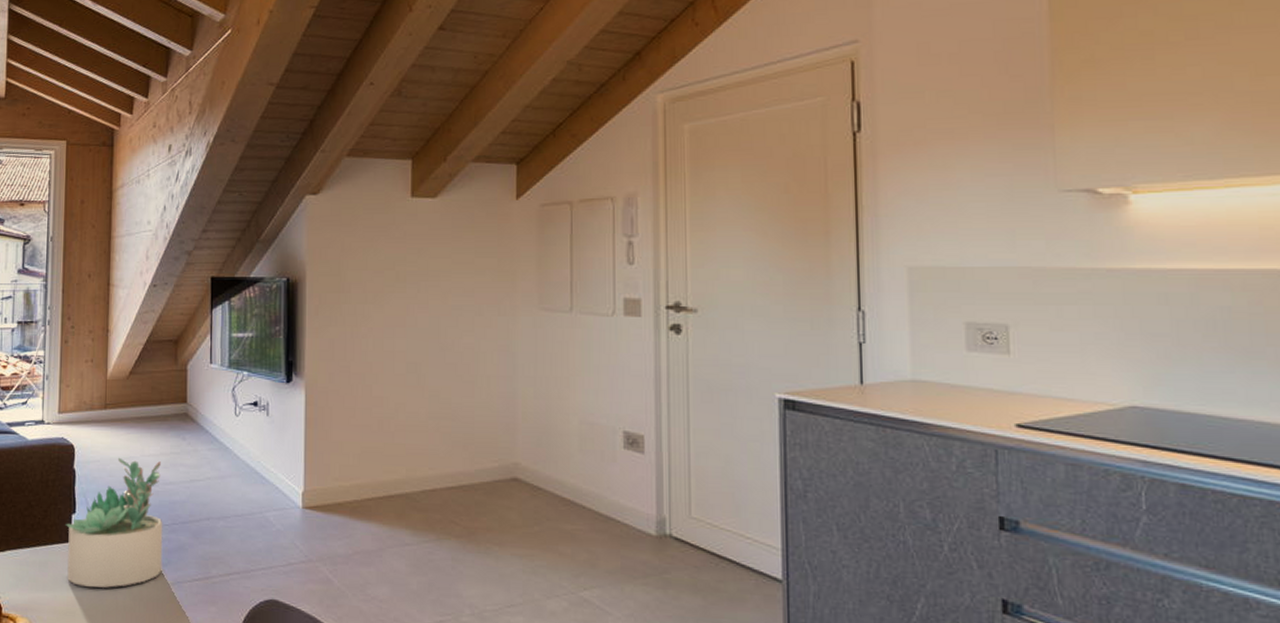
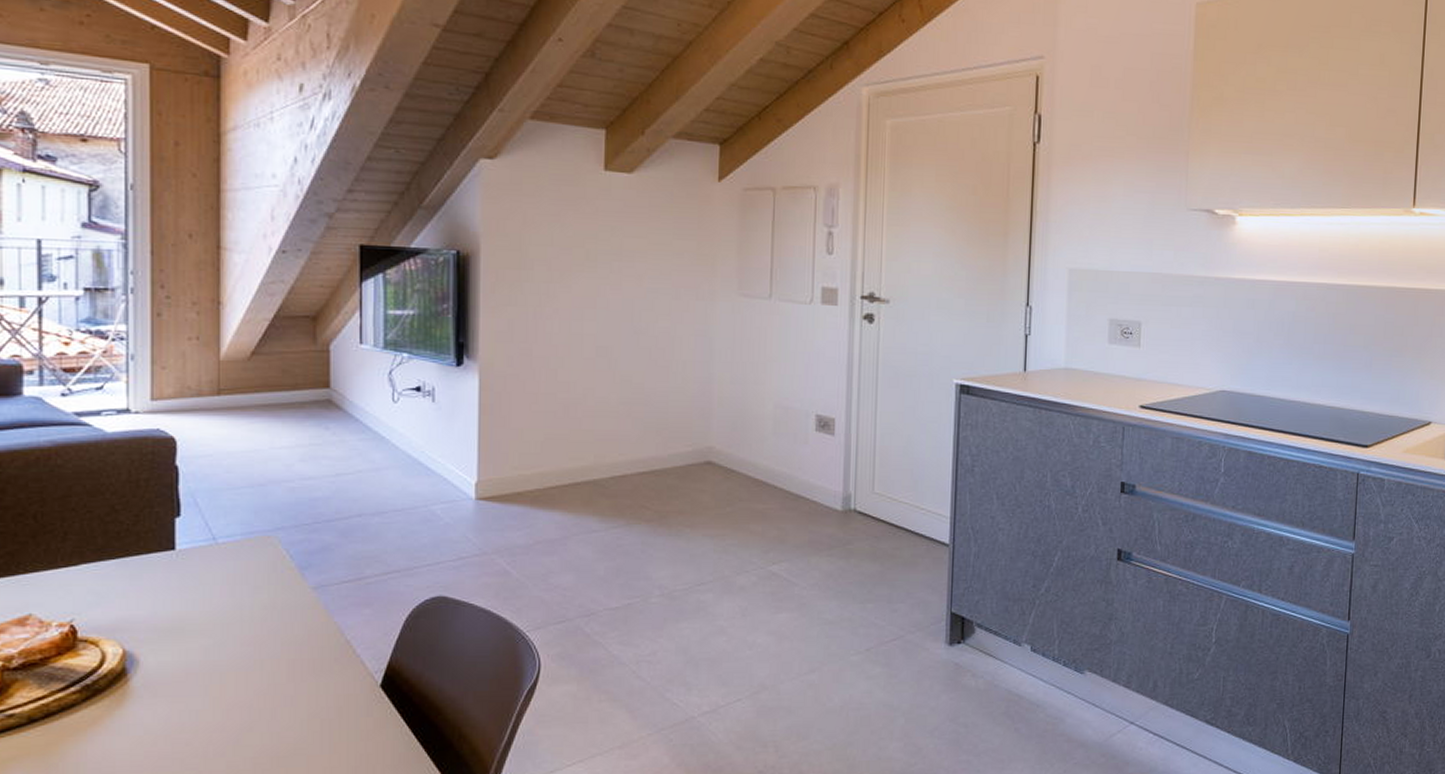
succulent plant: present [65,457,163,588] -> none [166,450,301,598]

